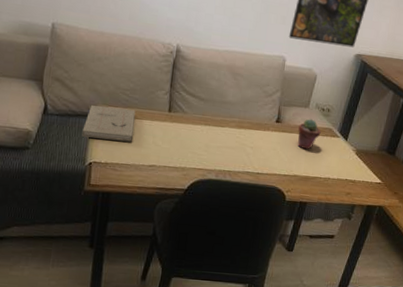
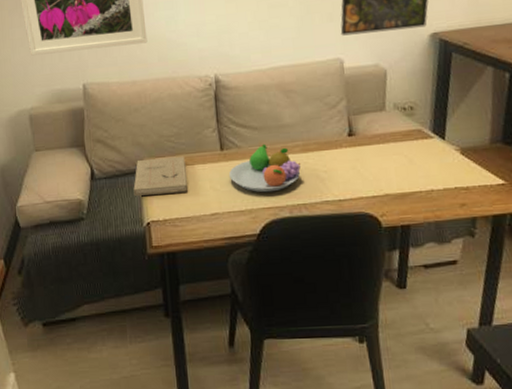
fruit bowl: none [171,114,234,157] -> present [229,143,301,193]
potted succulent: present [297,119,321,150] -> none [378,123,408,161]

